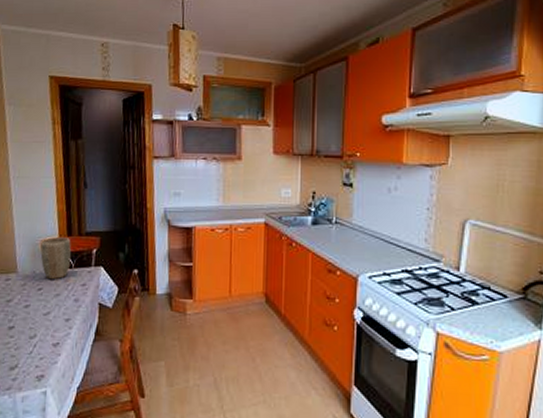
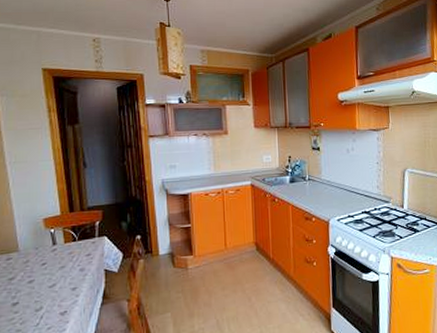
plant pot: present [40,237,72,279] -> none [42,214,75,253]

